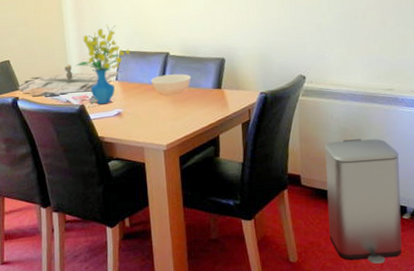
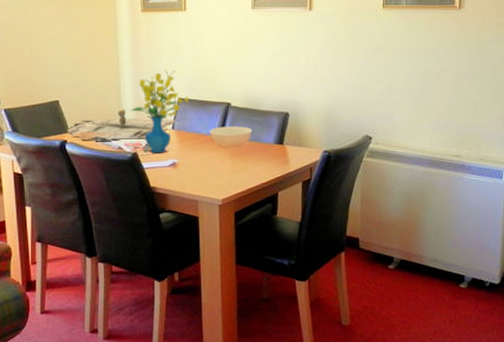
pedal bin: present [325,139,402,264] -> none [383,205,462,331]

